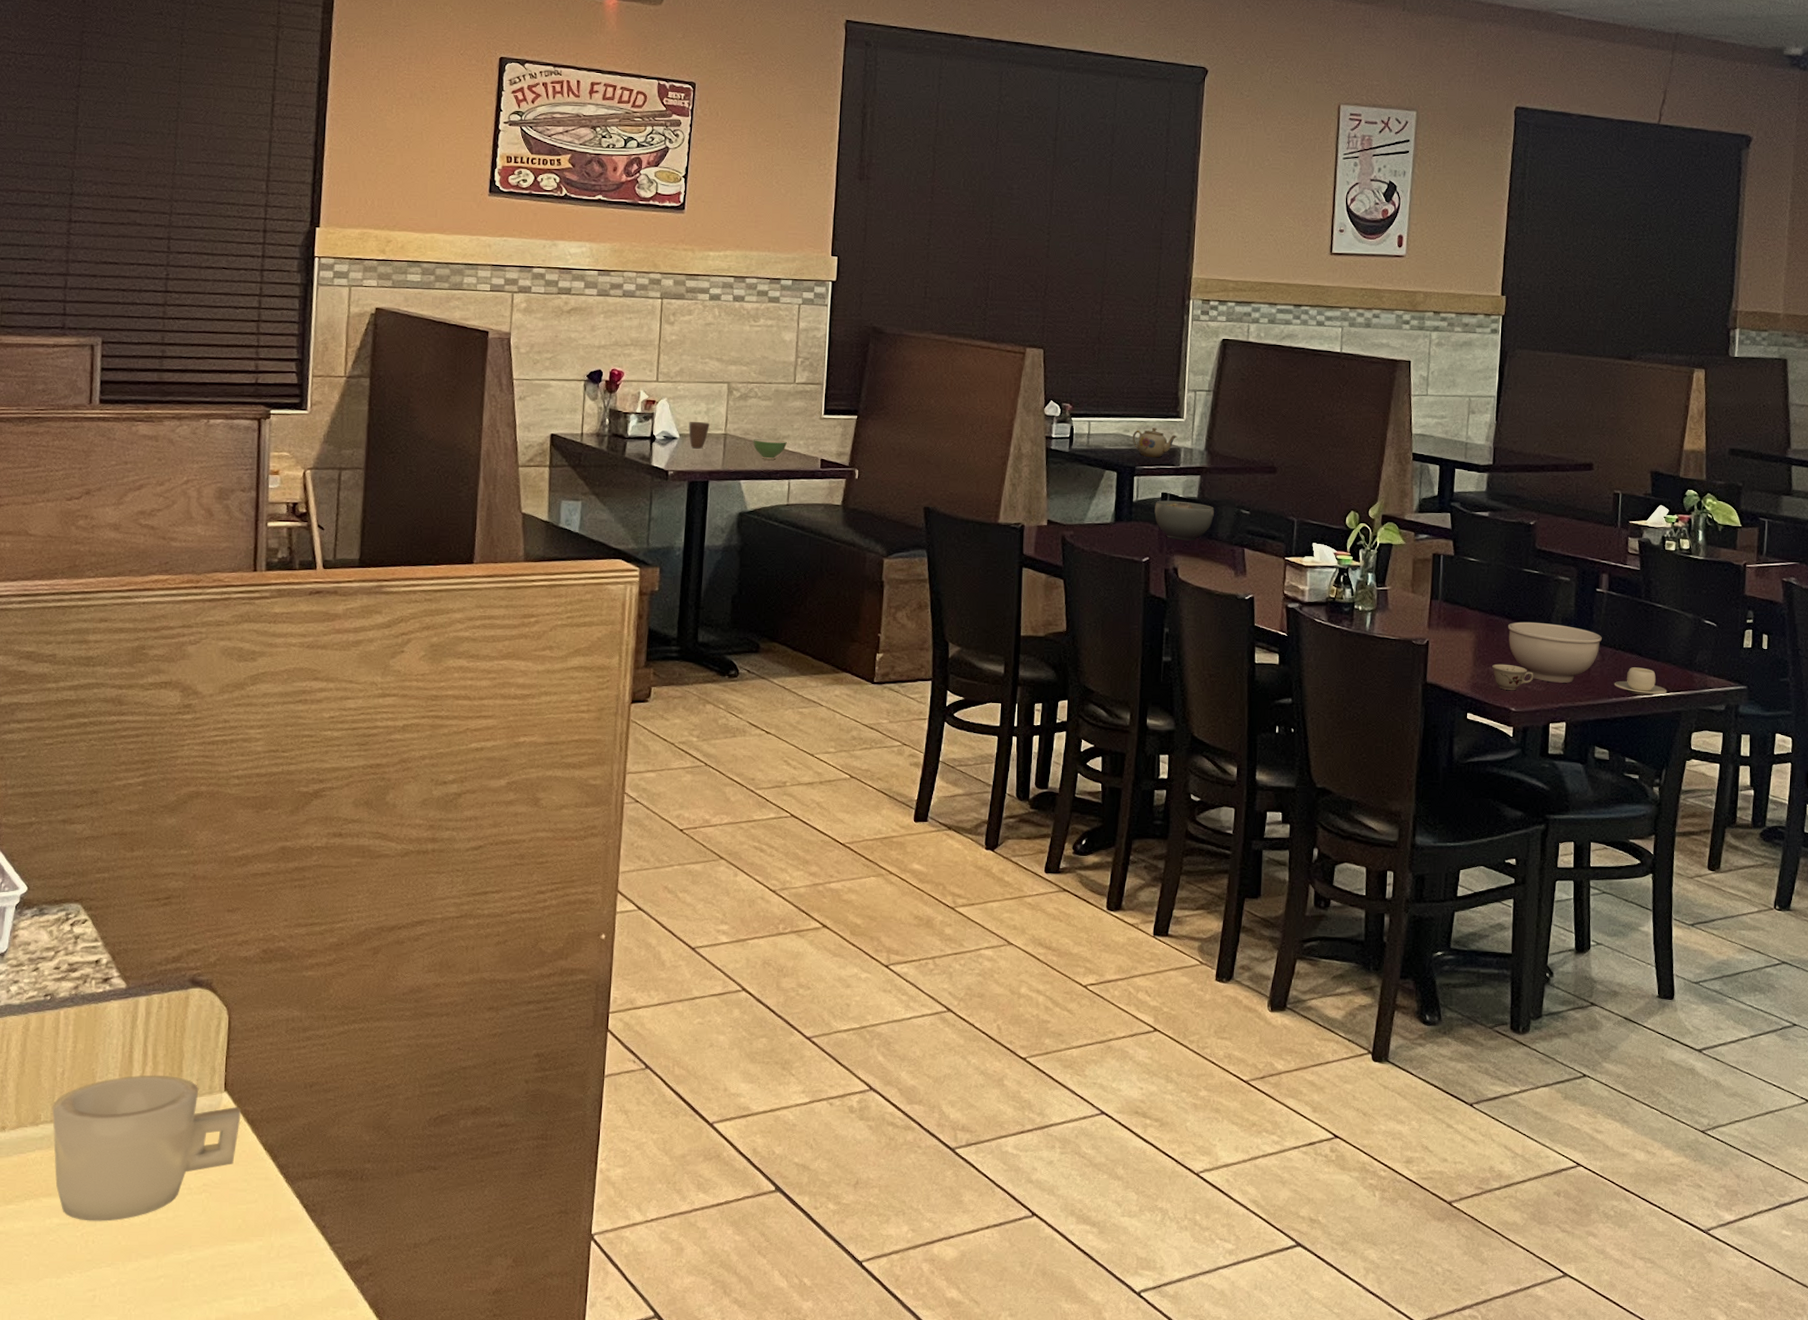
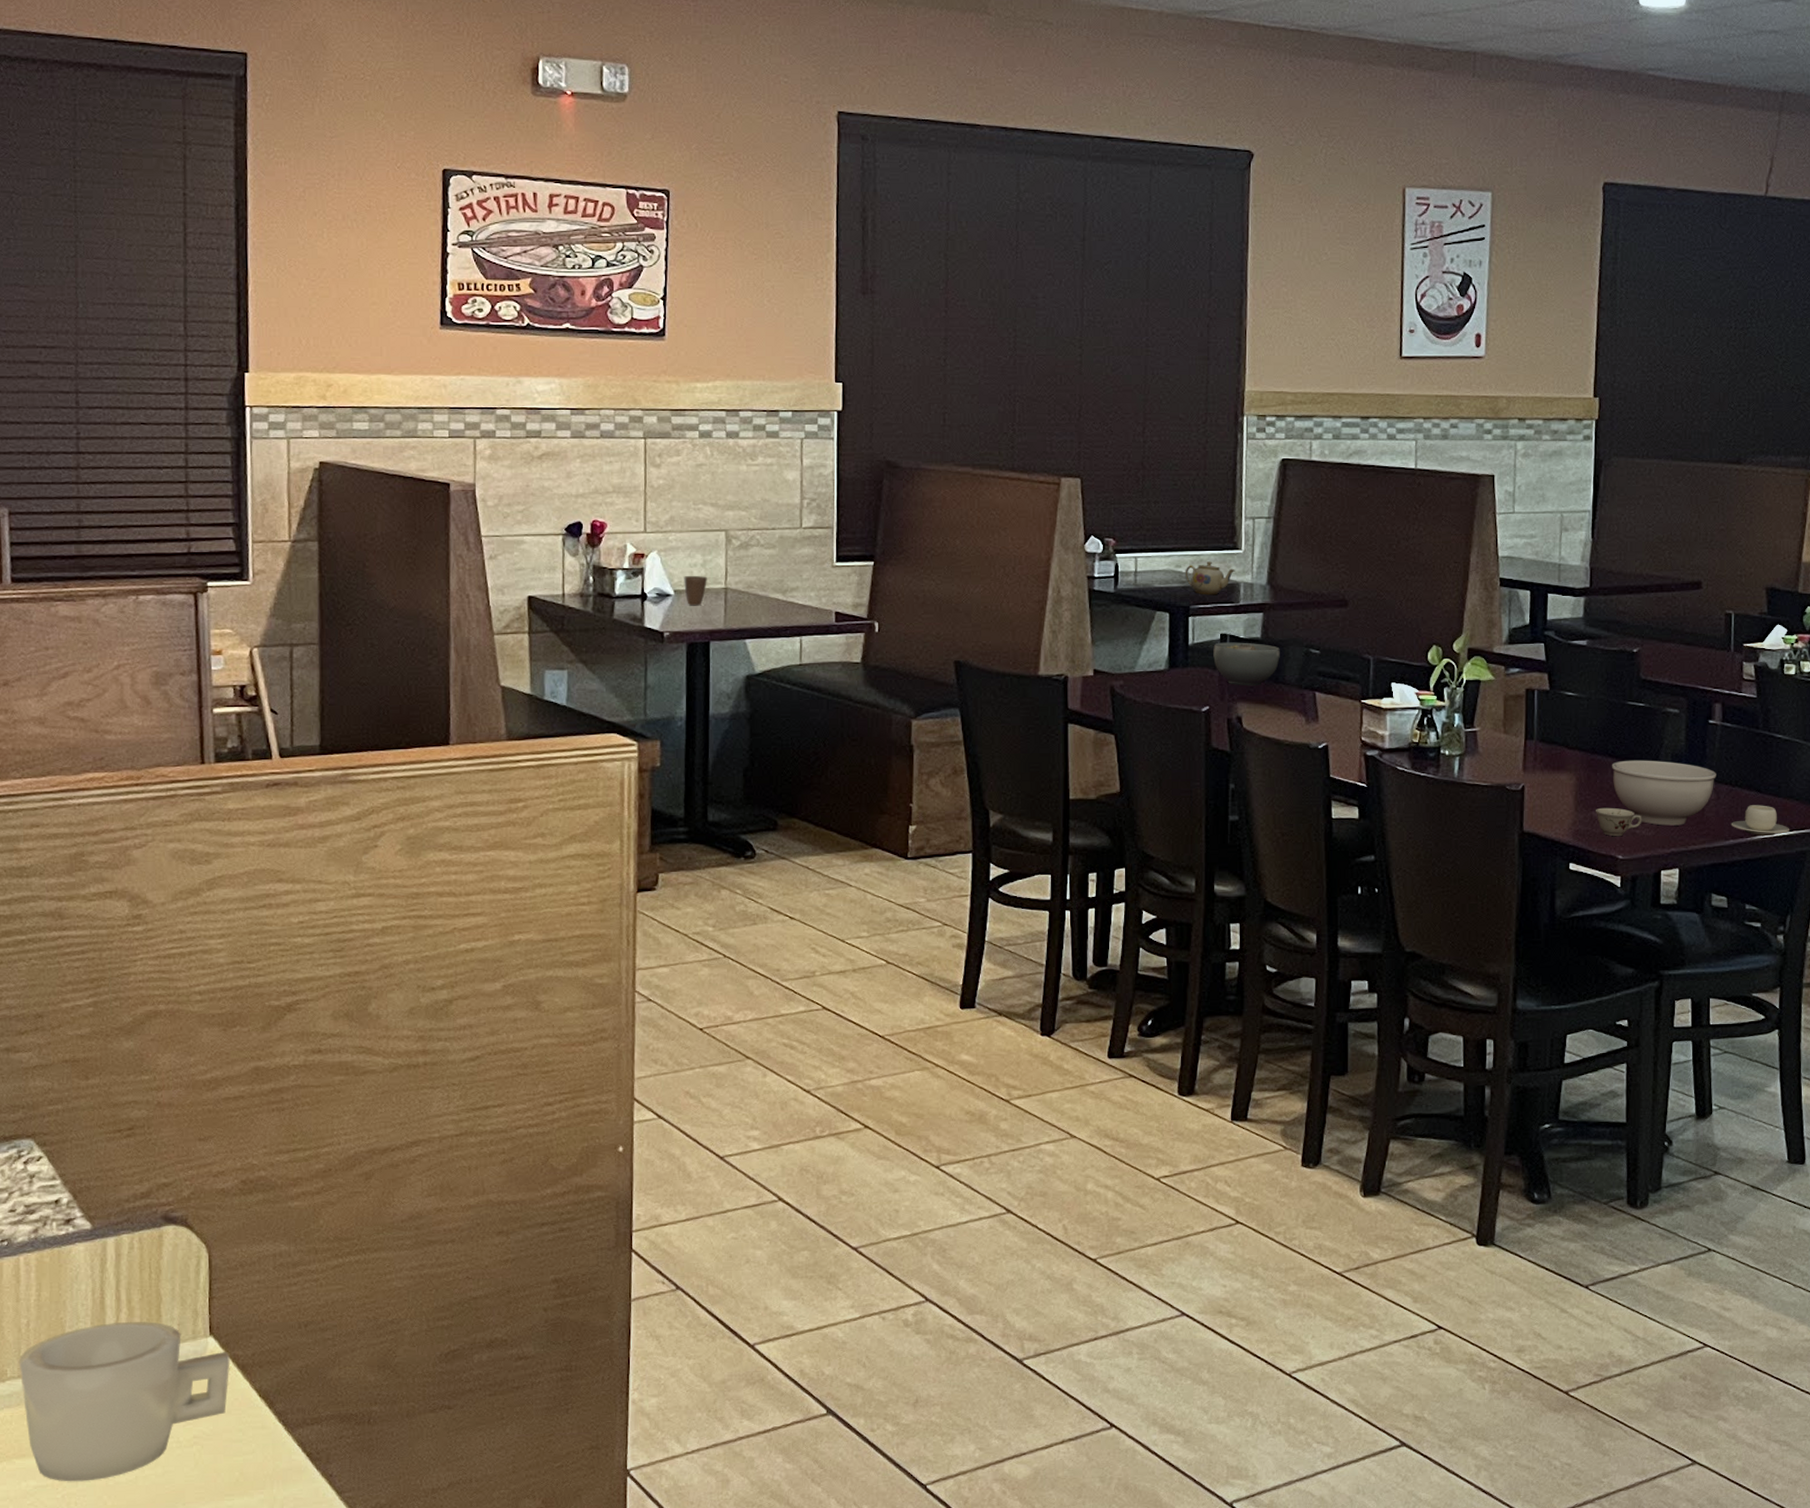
bowl: present [753,438,787,461] -> none [757,591,796,616]

